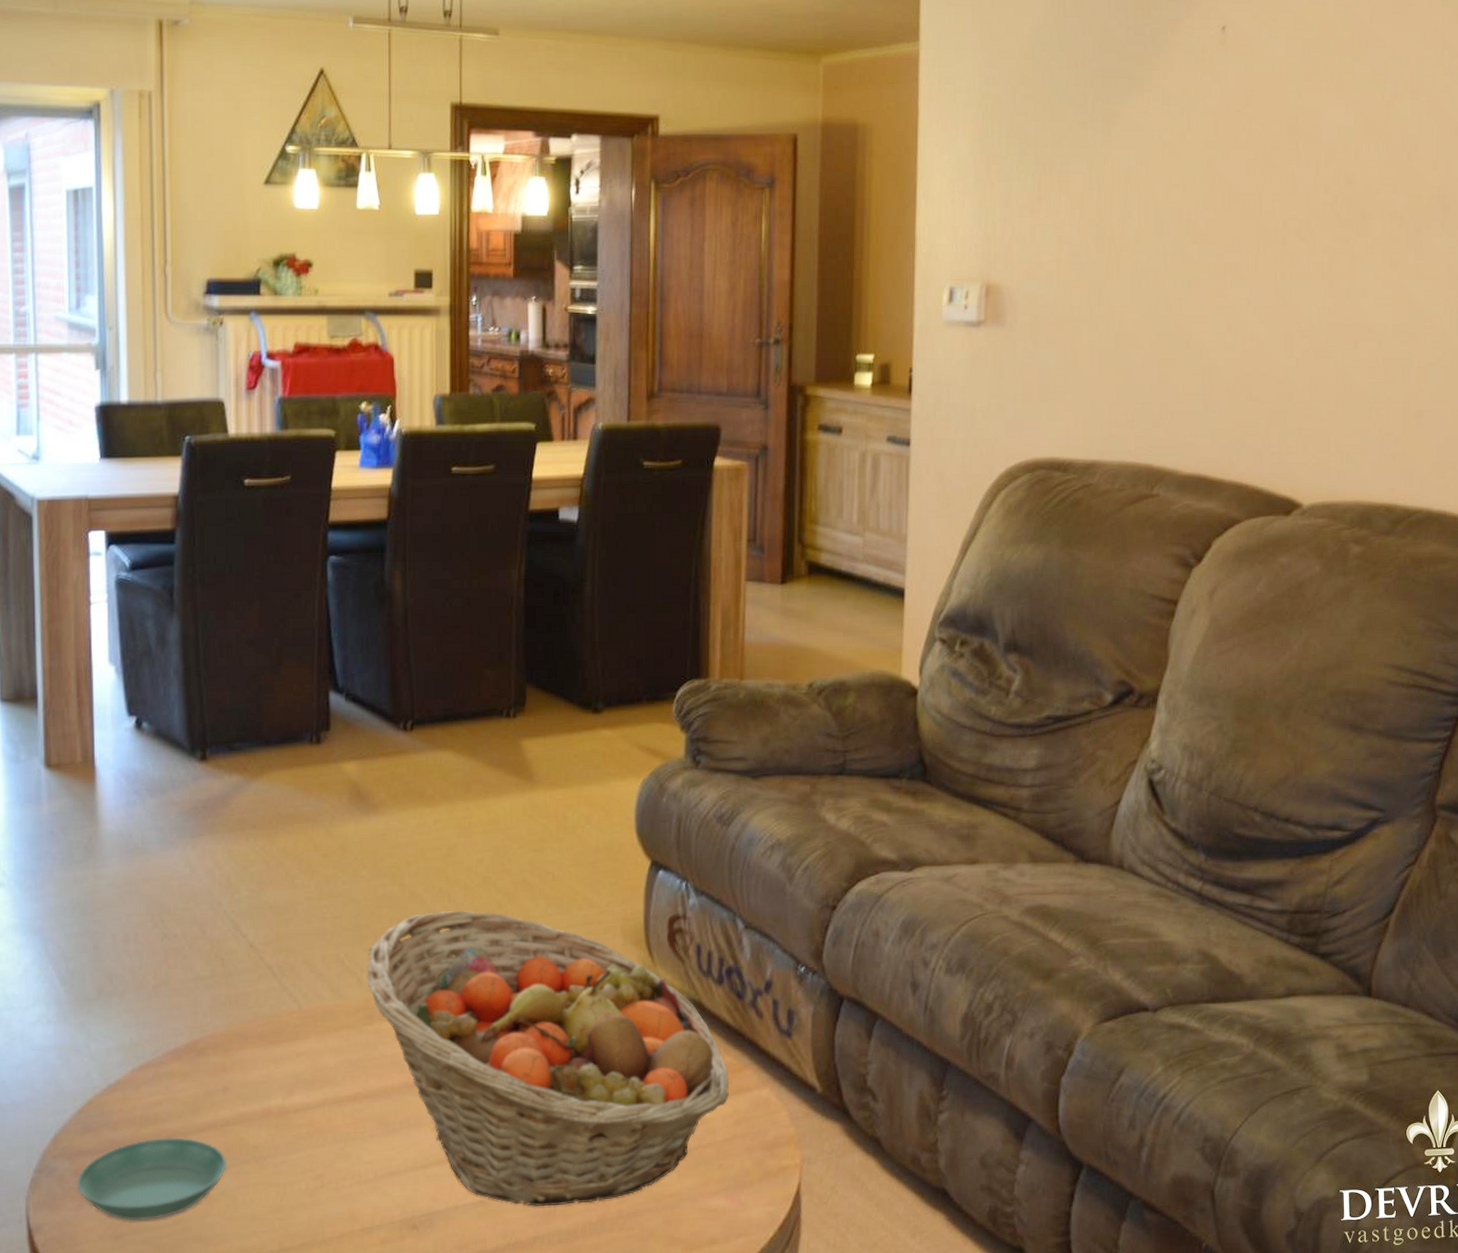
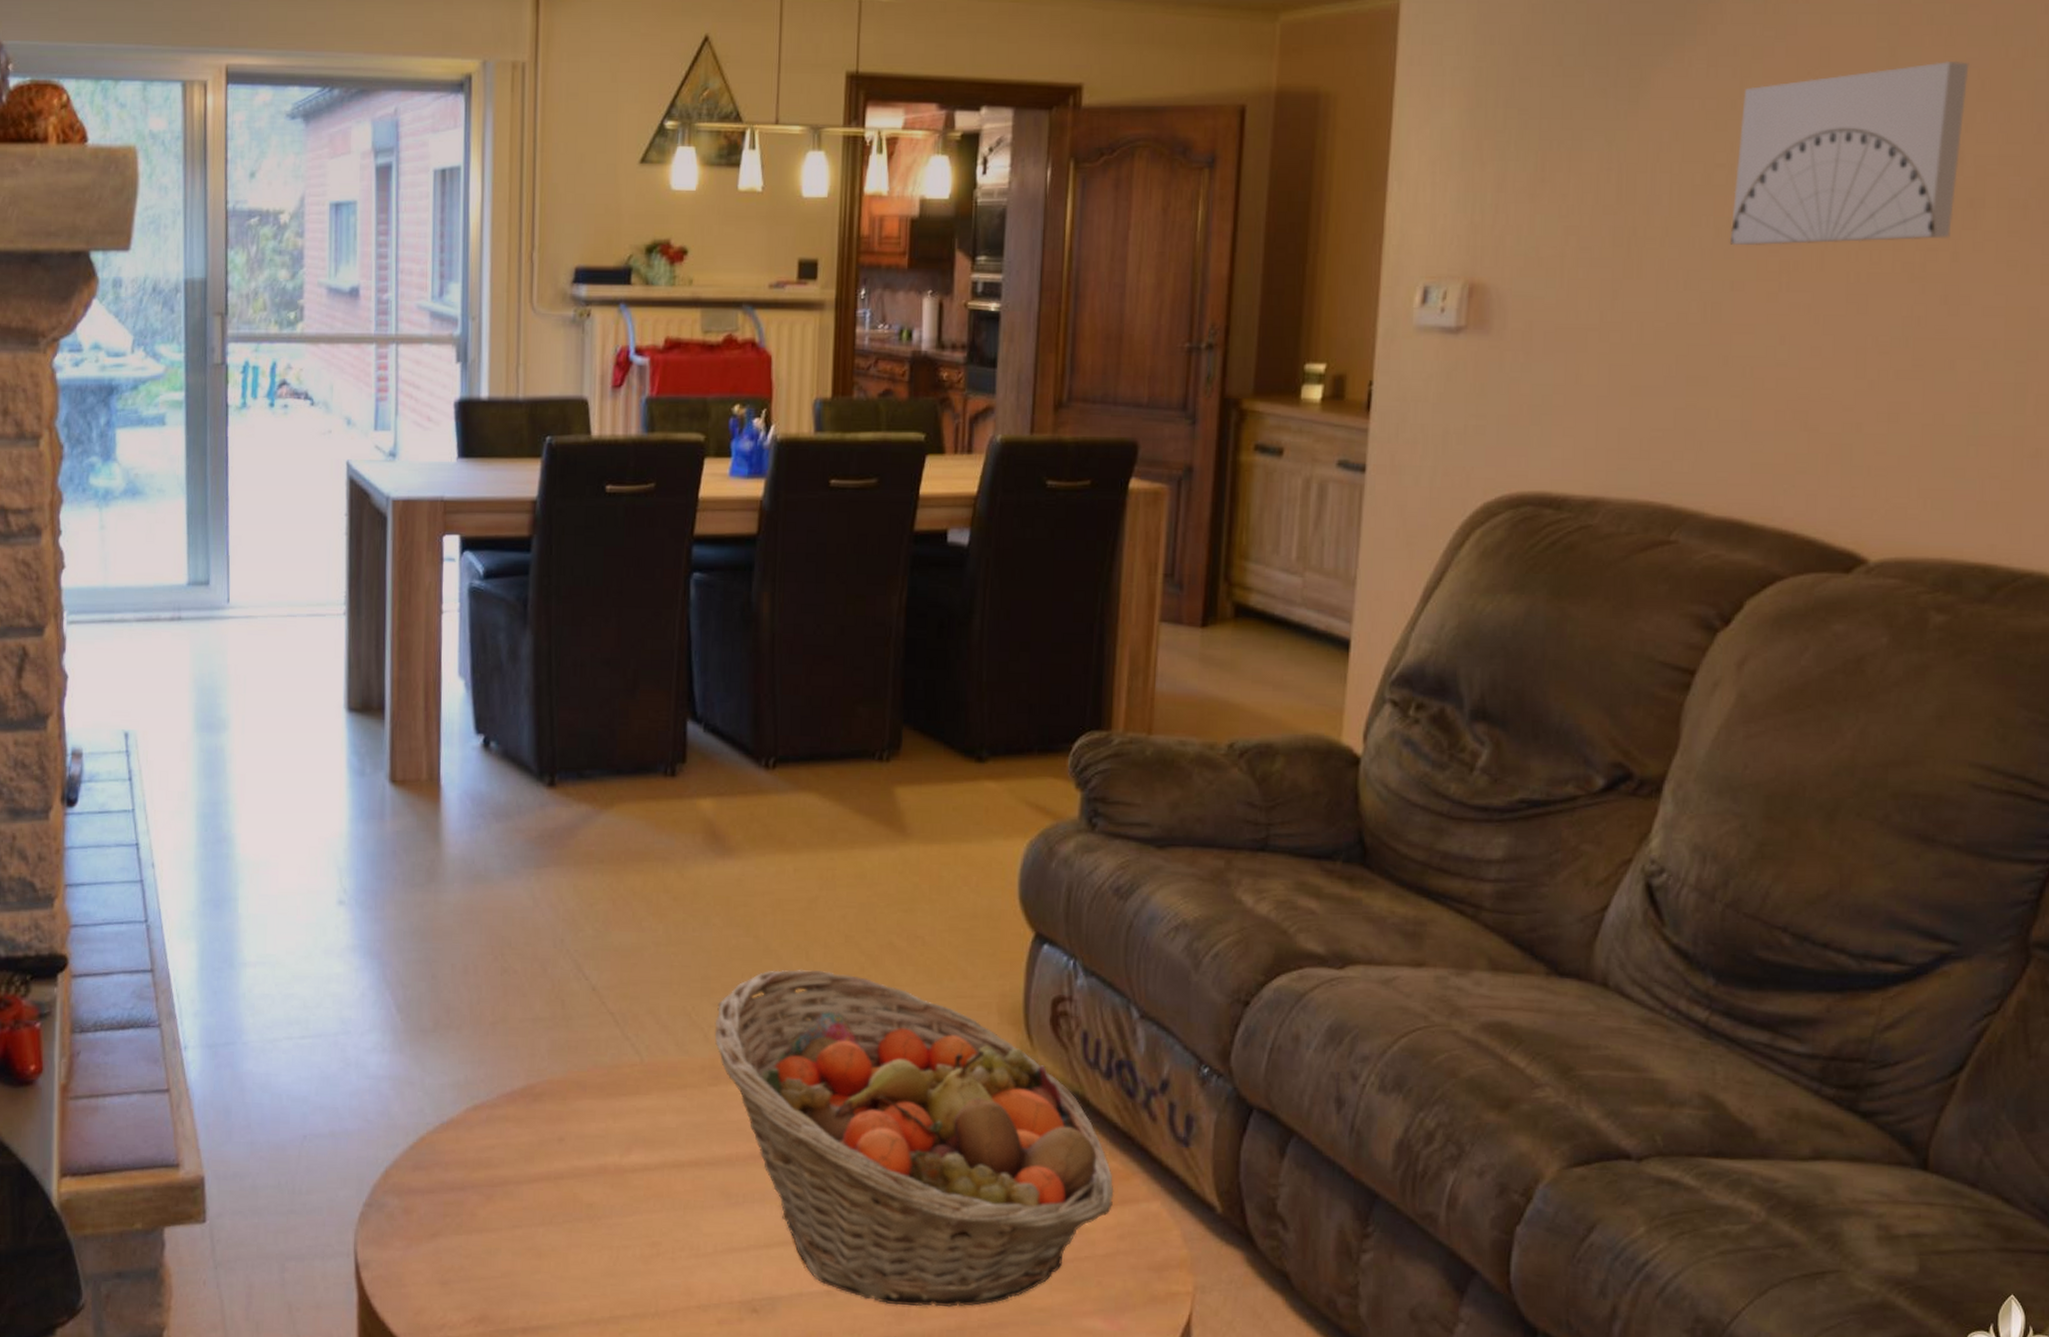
saucer: present [76,1137,228,1221] -> none [405,1184,560,1270]
wall art: none [1185,102,1356,251] -> present [1729,60,1969,246]

